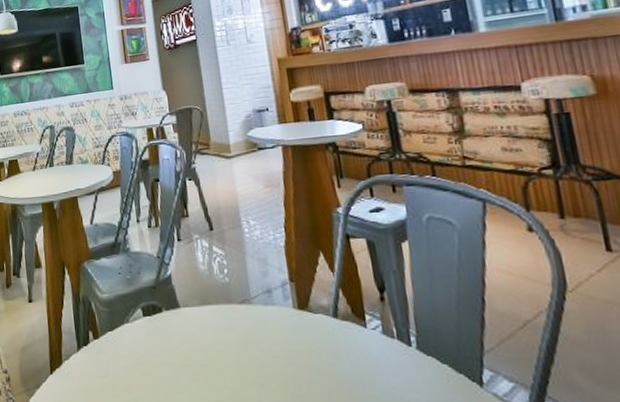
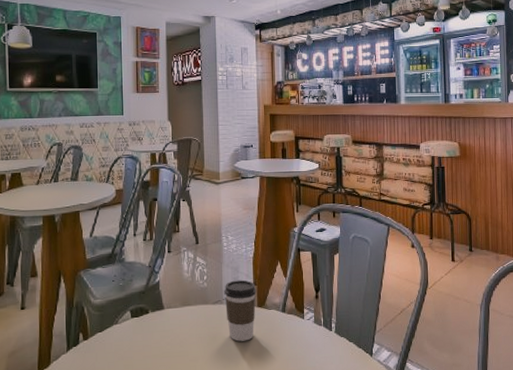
coffee cup: none [251,274,298,352] -> present [224,280,257,342]

